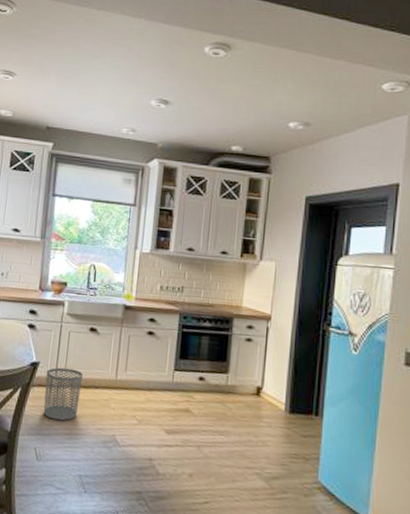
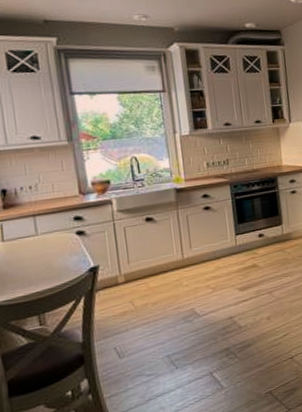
waste bin: present [43,367,83,421] -> none [109,261,151,316]

